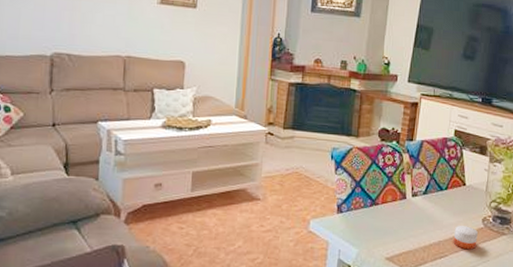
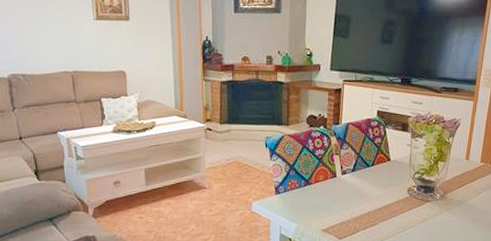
candle: present [453,226,478,250] -> none [382,196,404,217]

